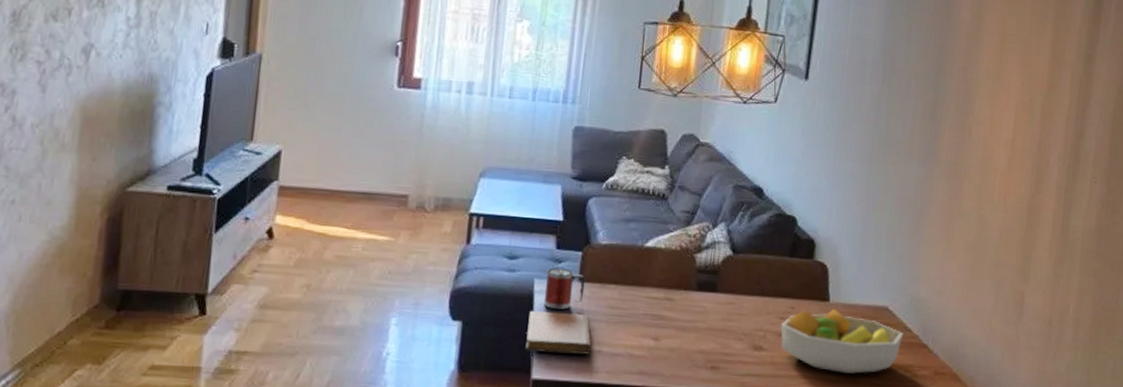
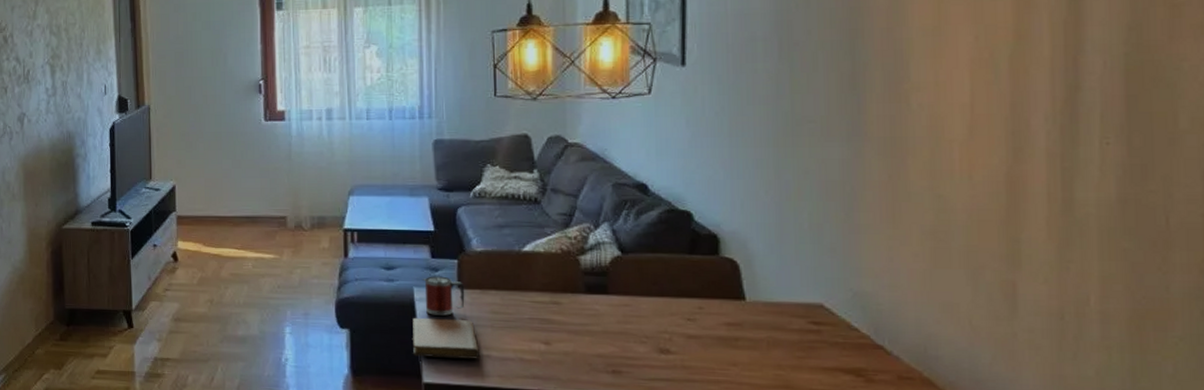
fruit bowl: present [781,308,904,374] -> none [689,307,848,378]

